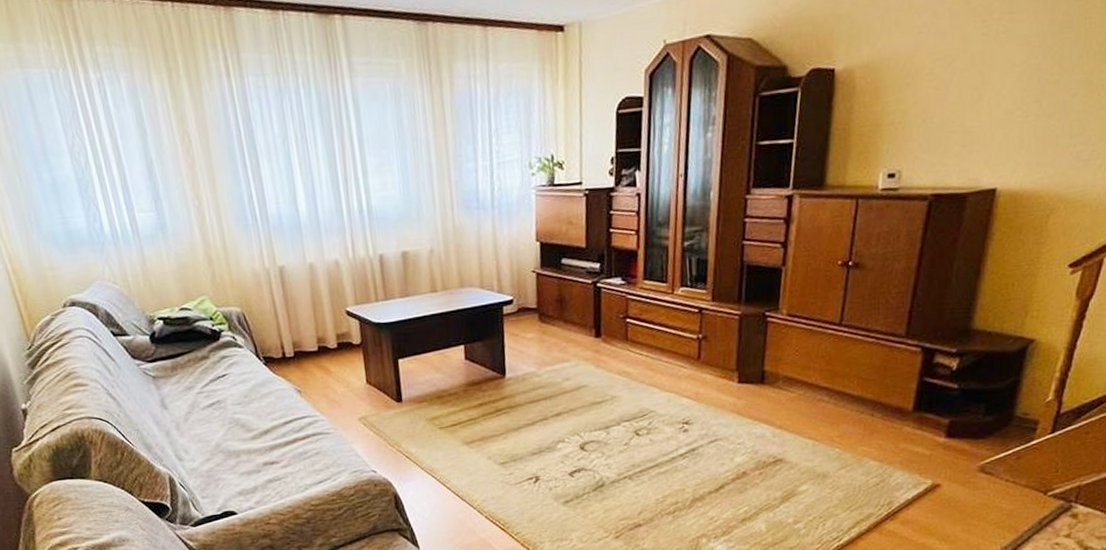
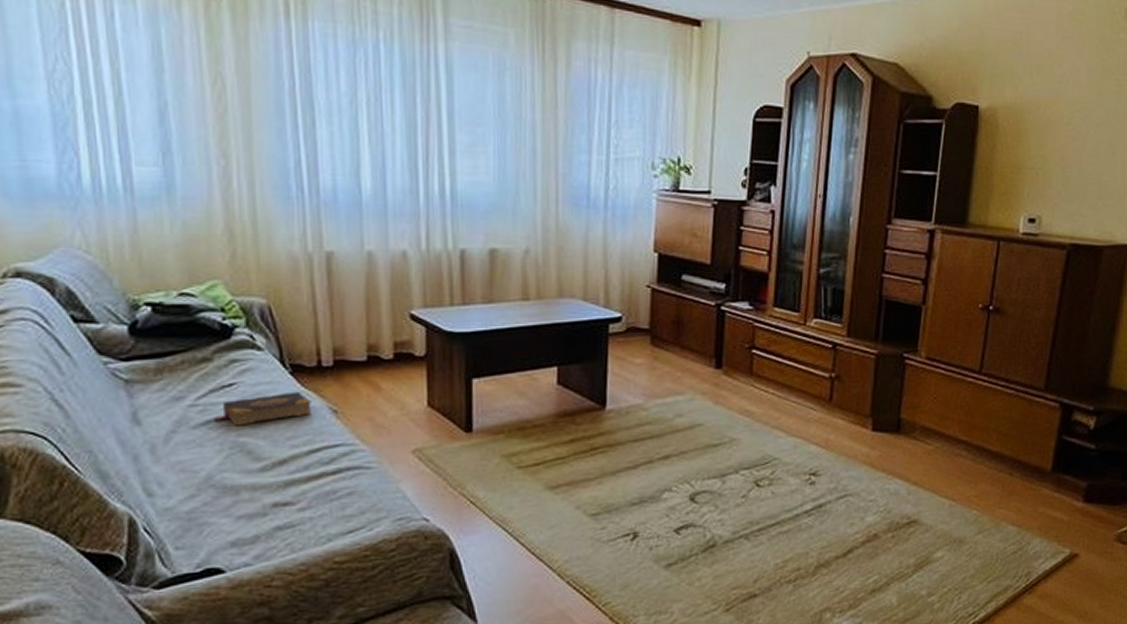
book: none [215,377,283,407] -> present [213,391,312,426]

